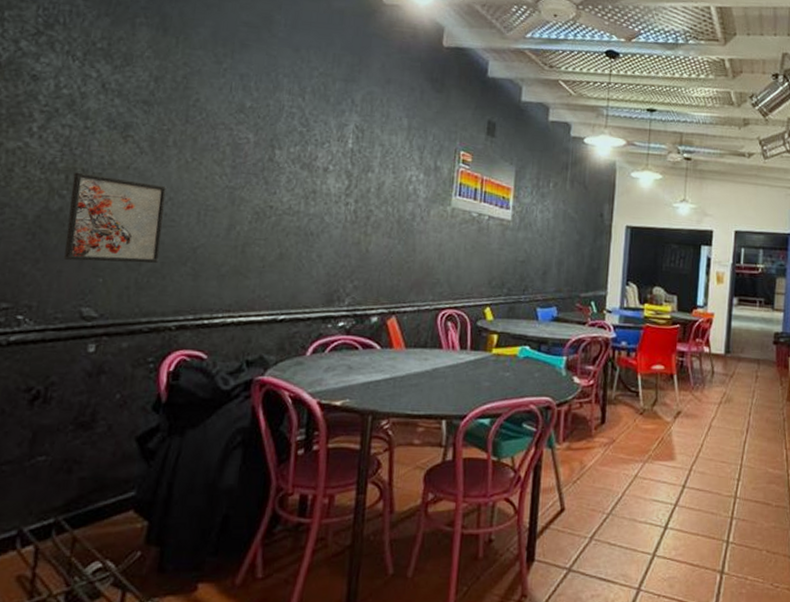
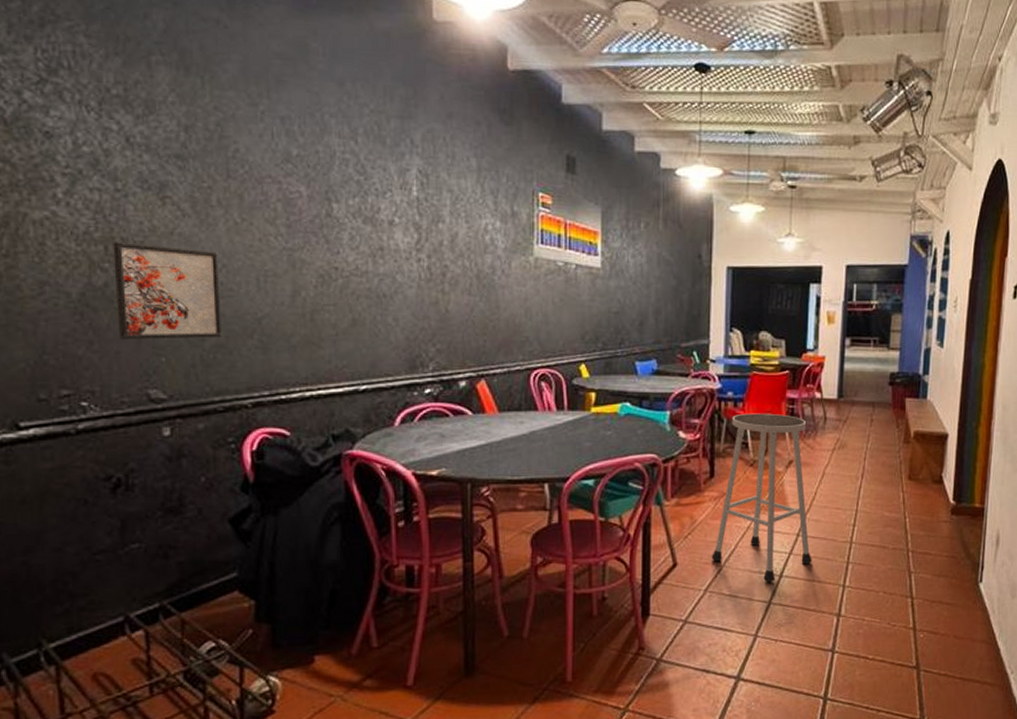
stool: none [599,363,697,534] -> present [712,413,812,583]

